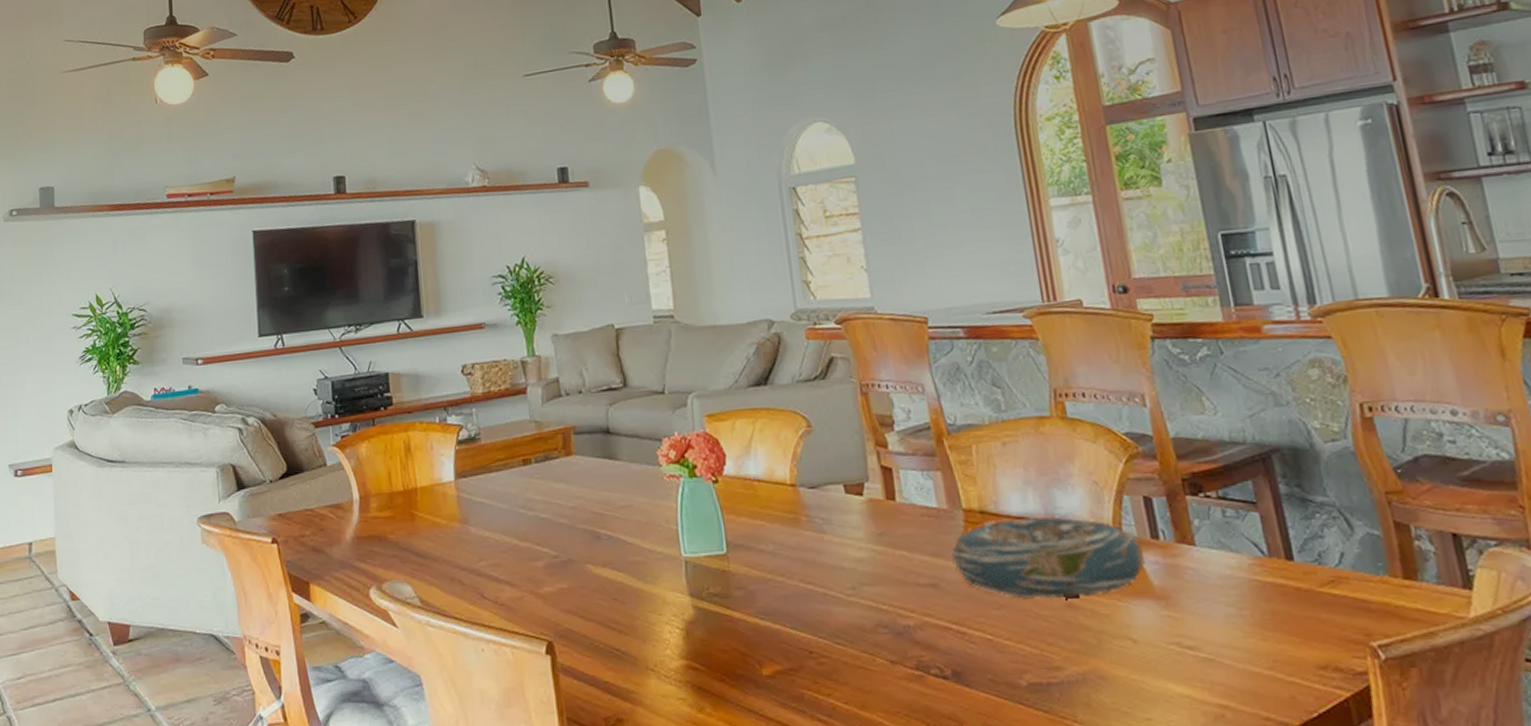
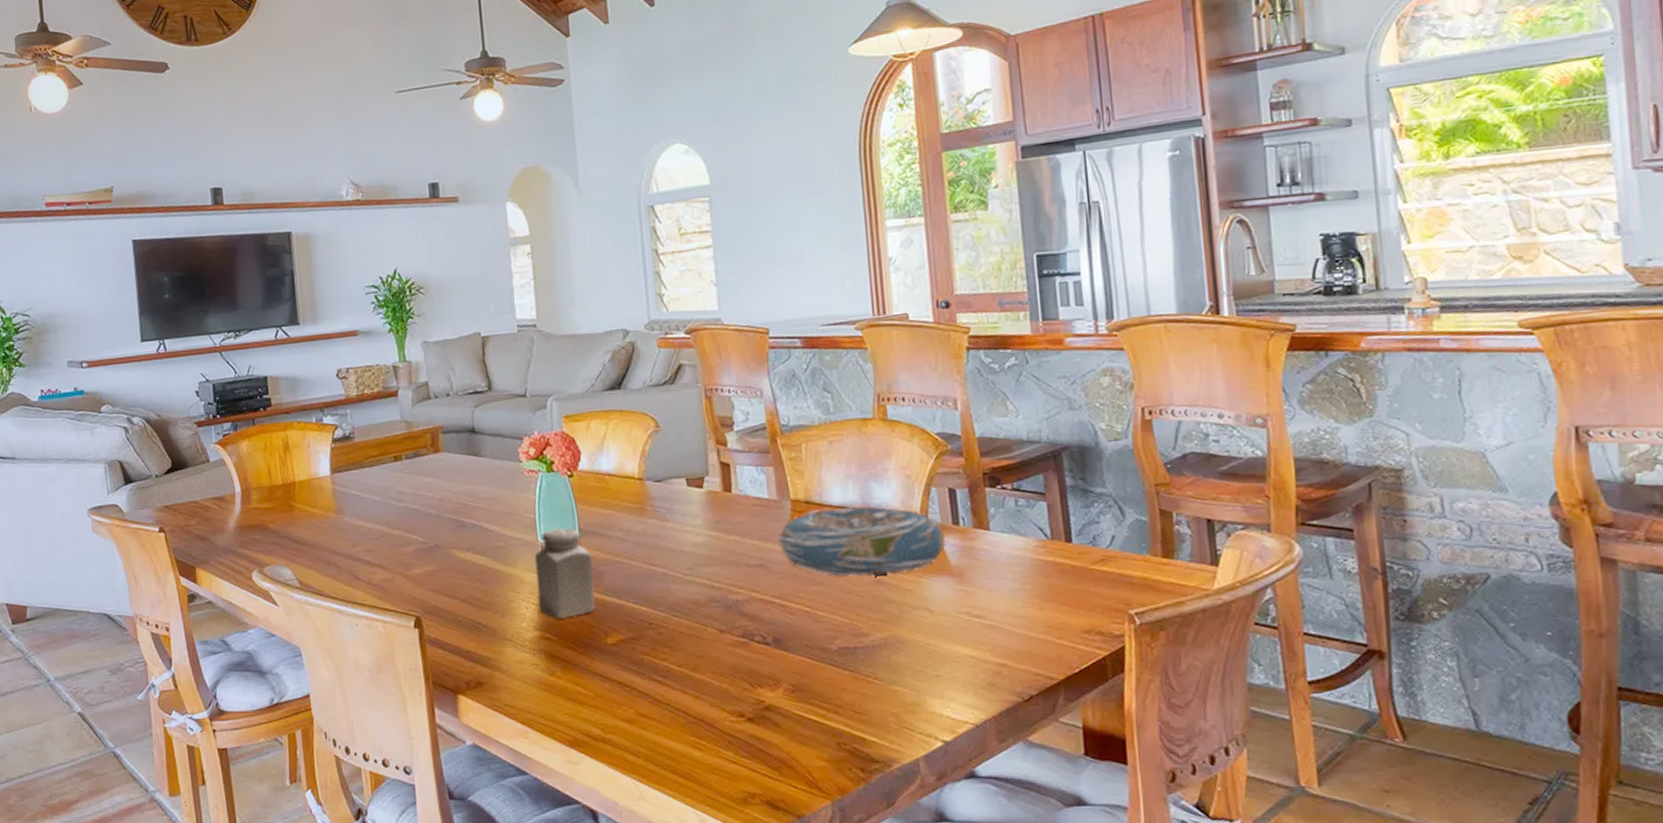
salt shaker: none [677,540,747,645] -> present [534,528,595,618]

